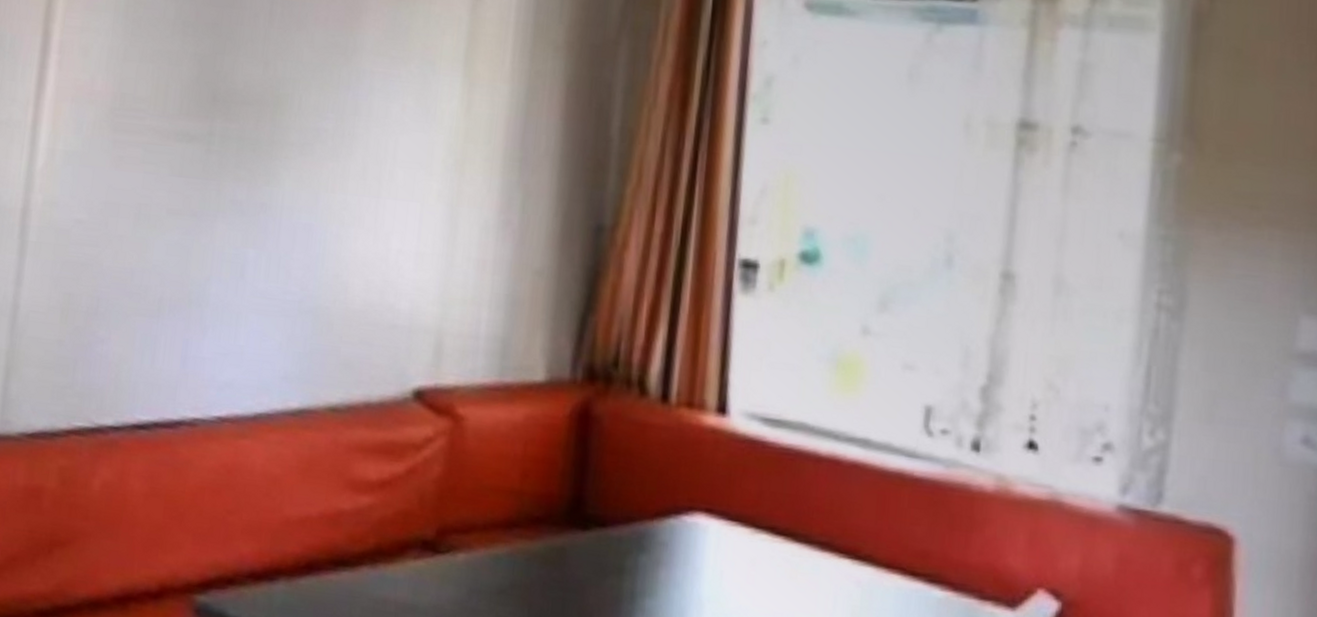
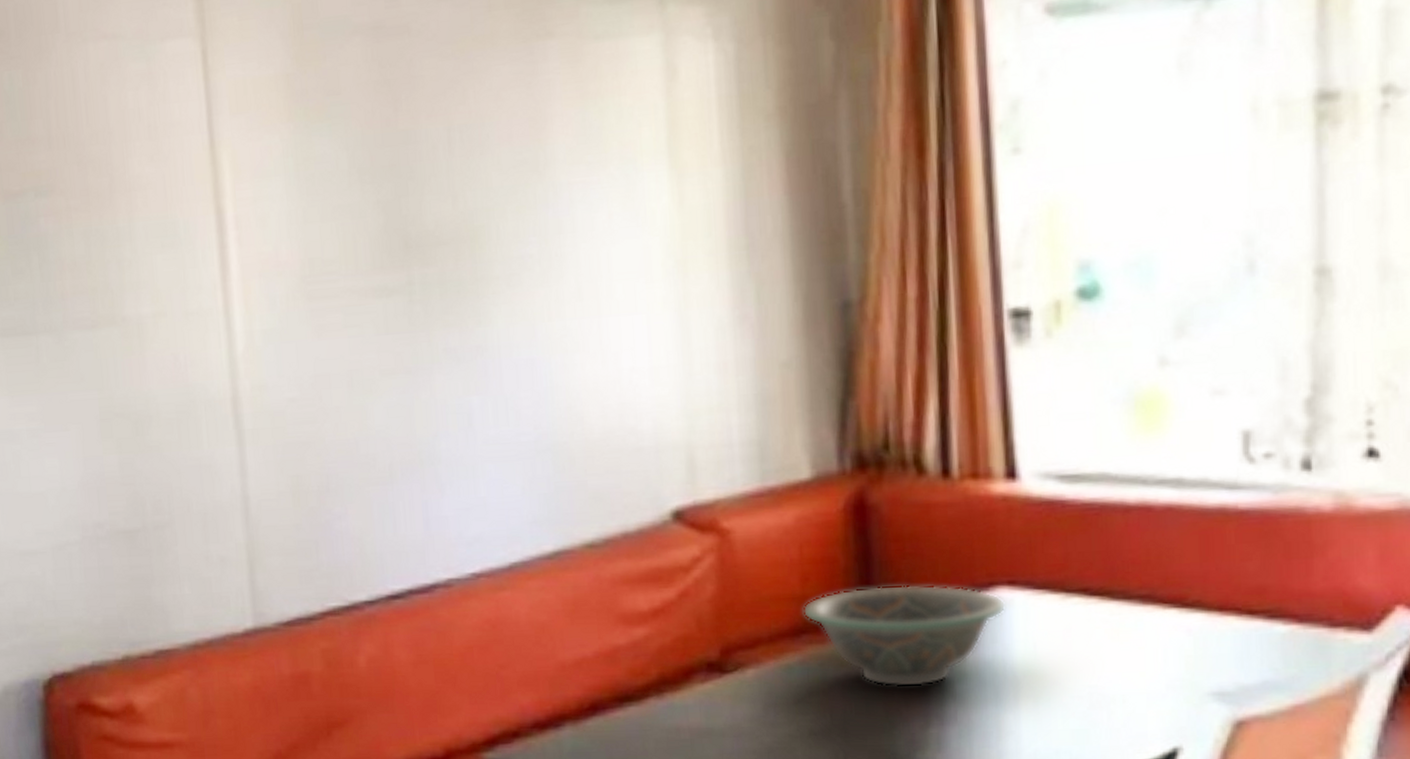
decorative bowl: none [517,491,702,596] -> present [802,584,1006,688]

